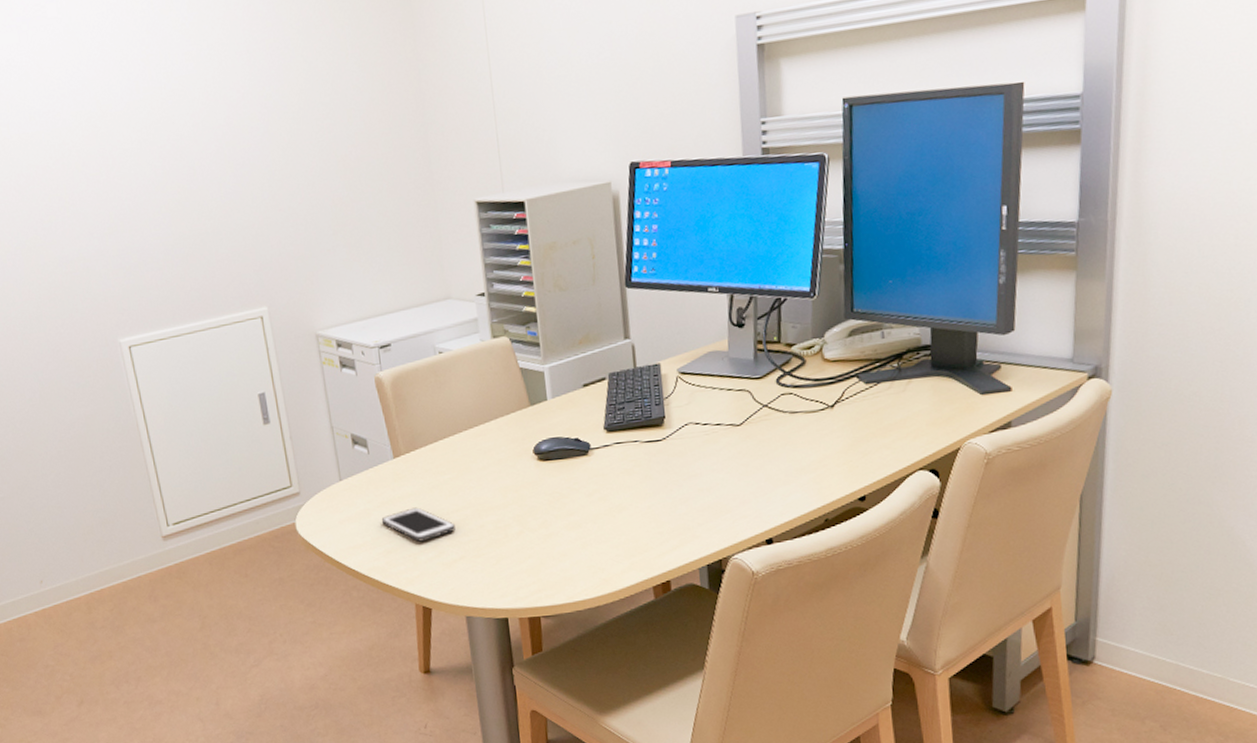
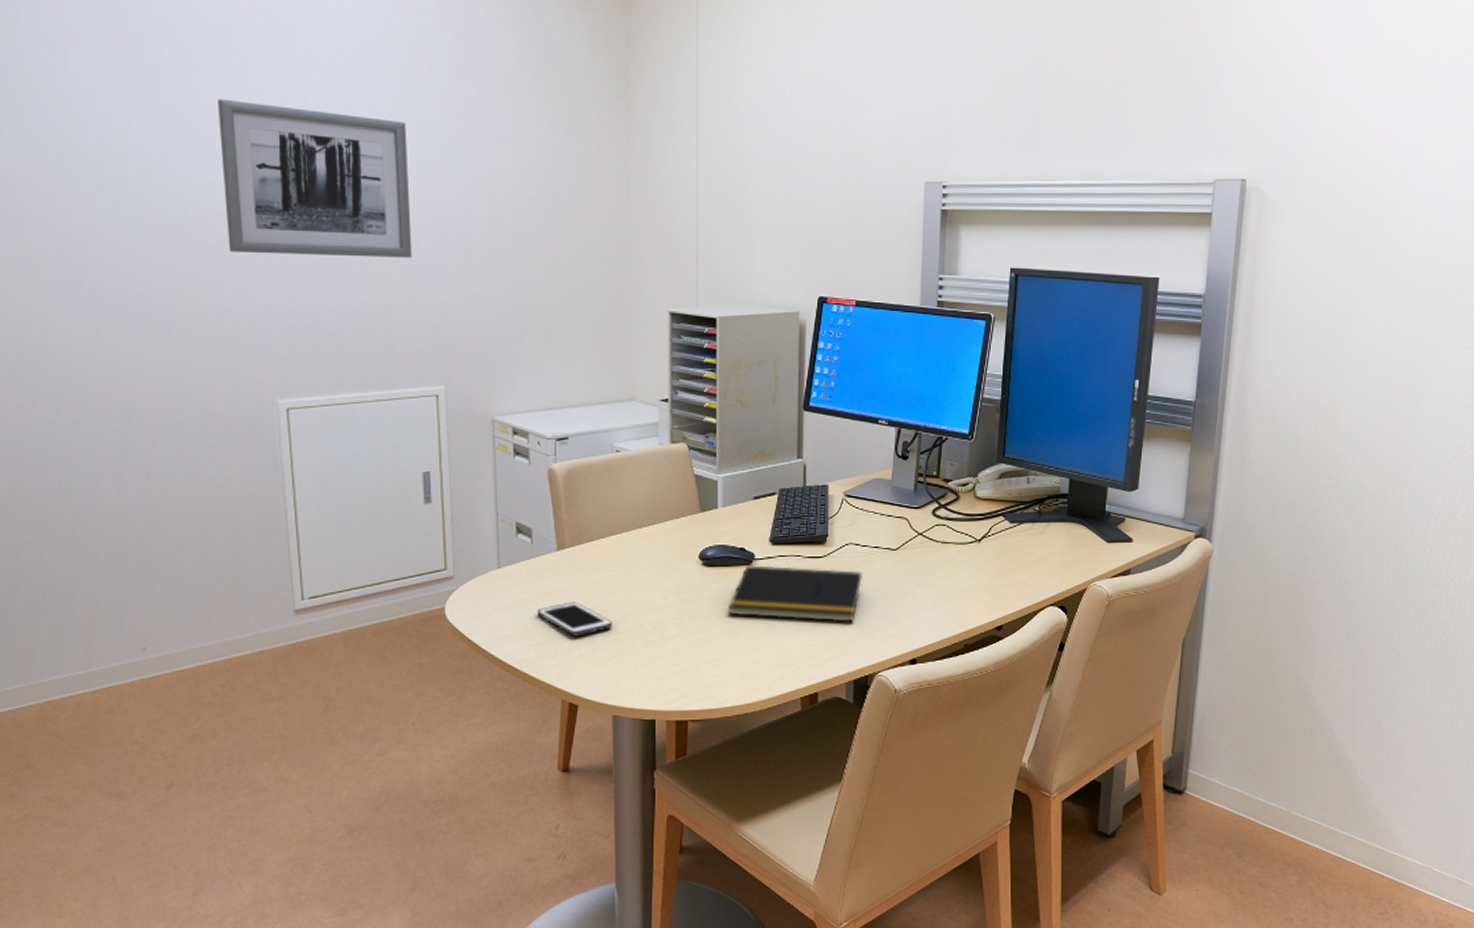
wall art: none [26,45,221,202] -> present [217,99,412,258]
notepad: none [569,451,707,509] -> present [729,565,862,622]

